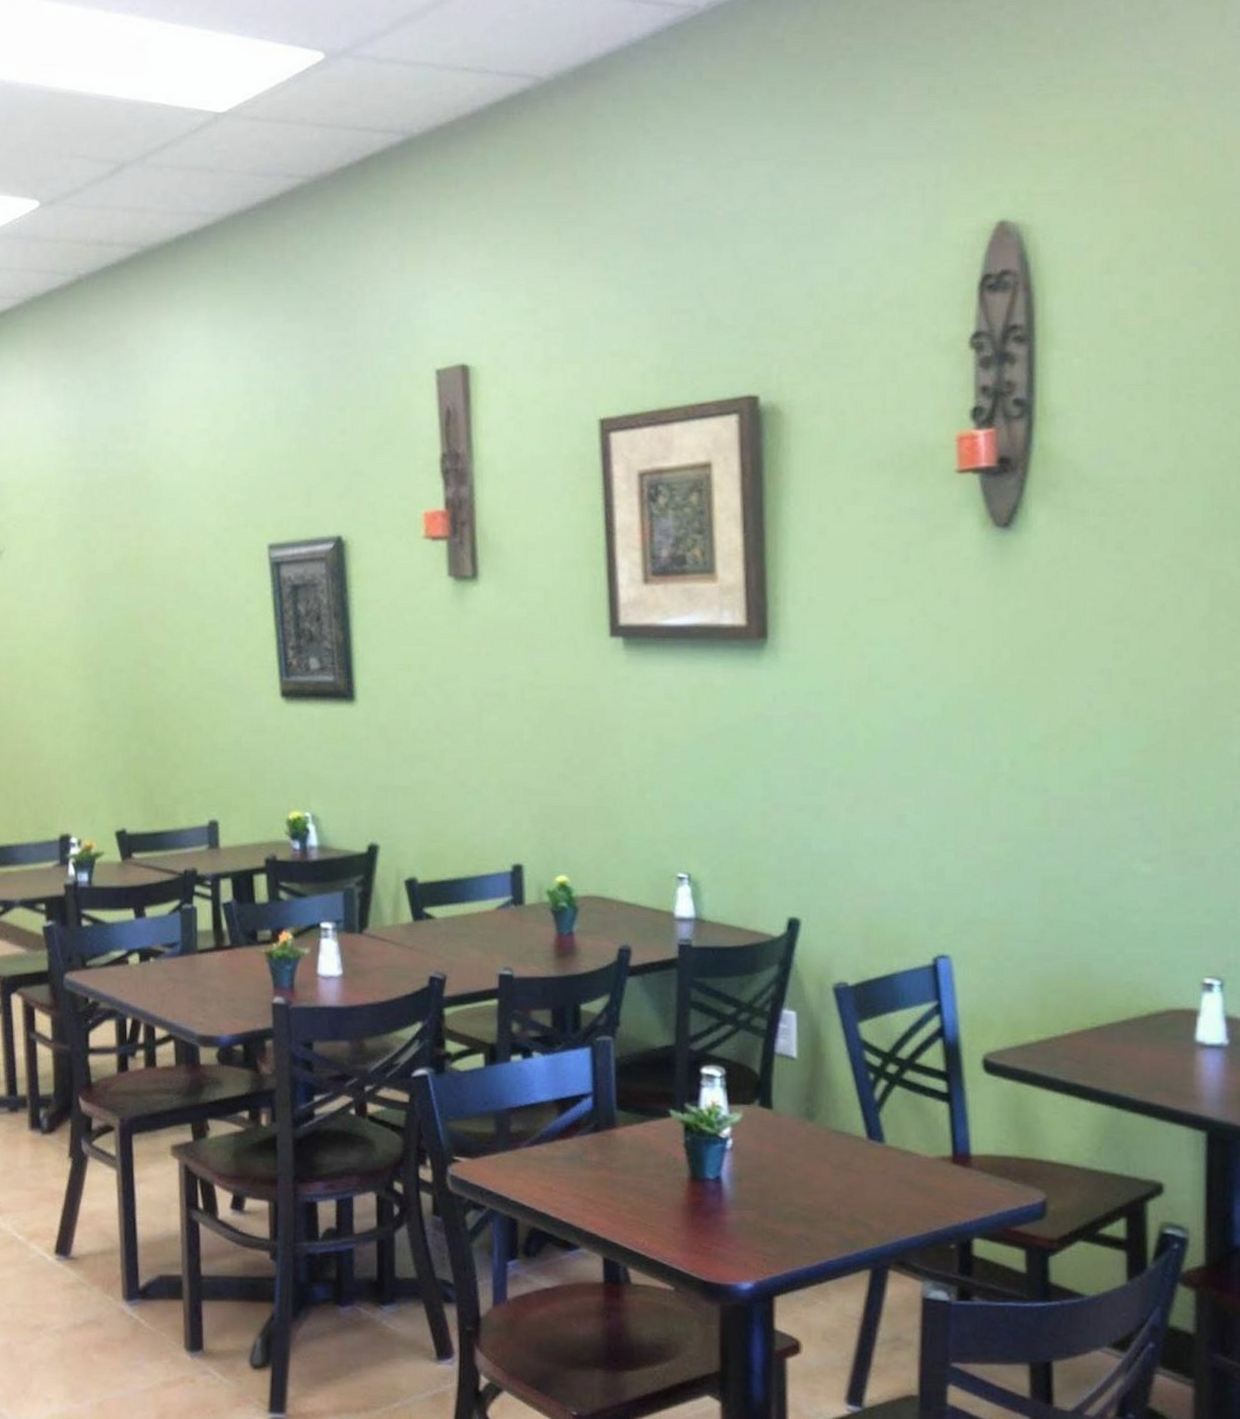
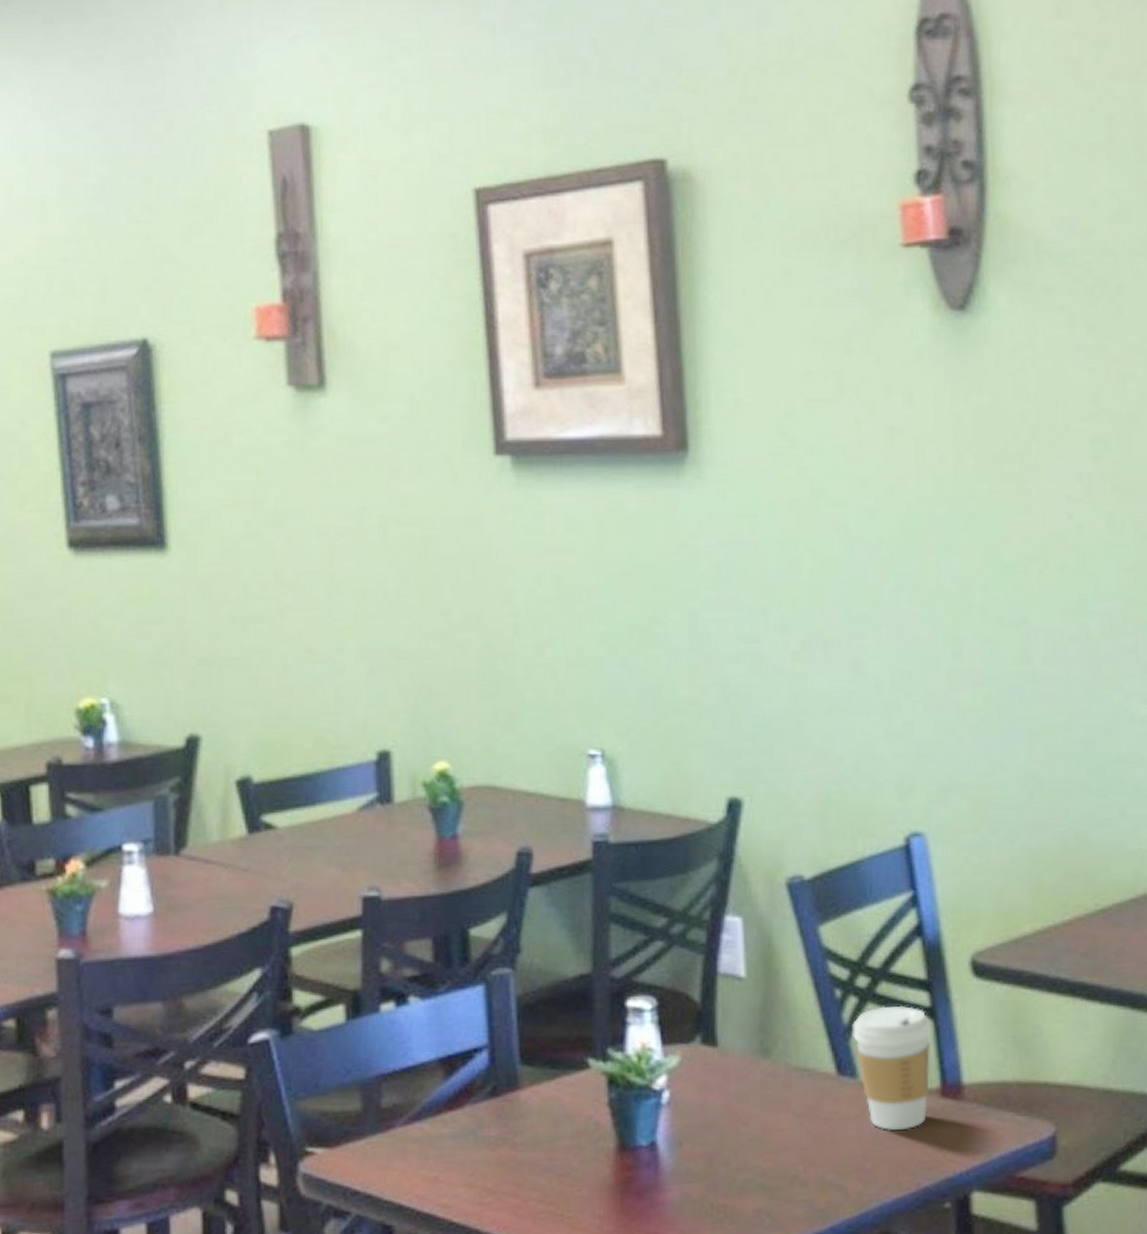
coffee cup: none [882,1089,947,1186] -> present [852,1005,931,1130]

